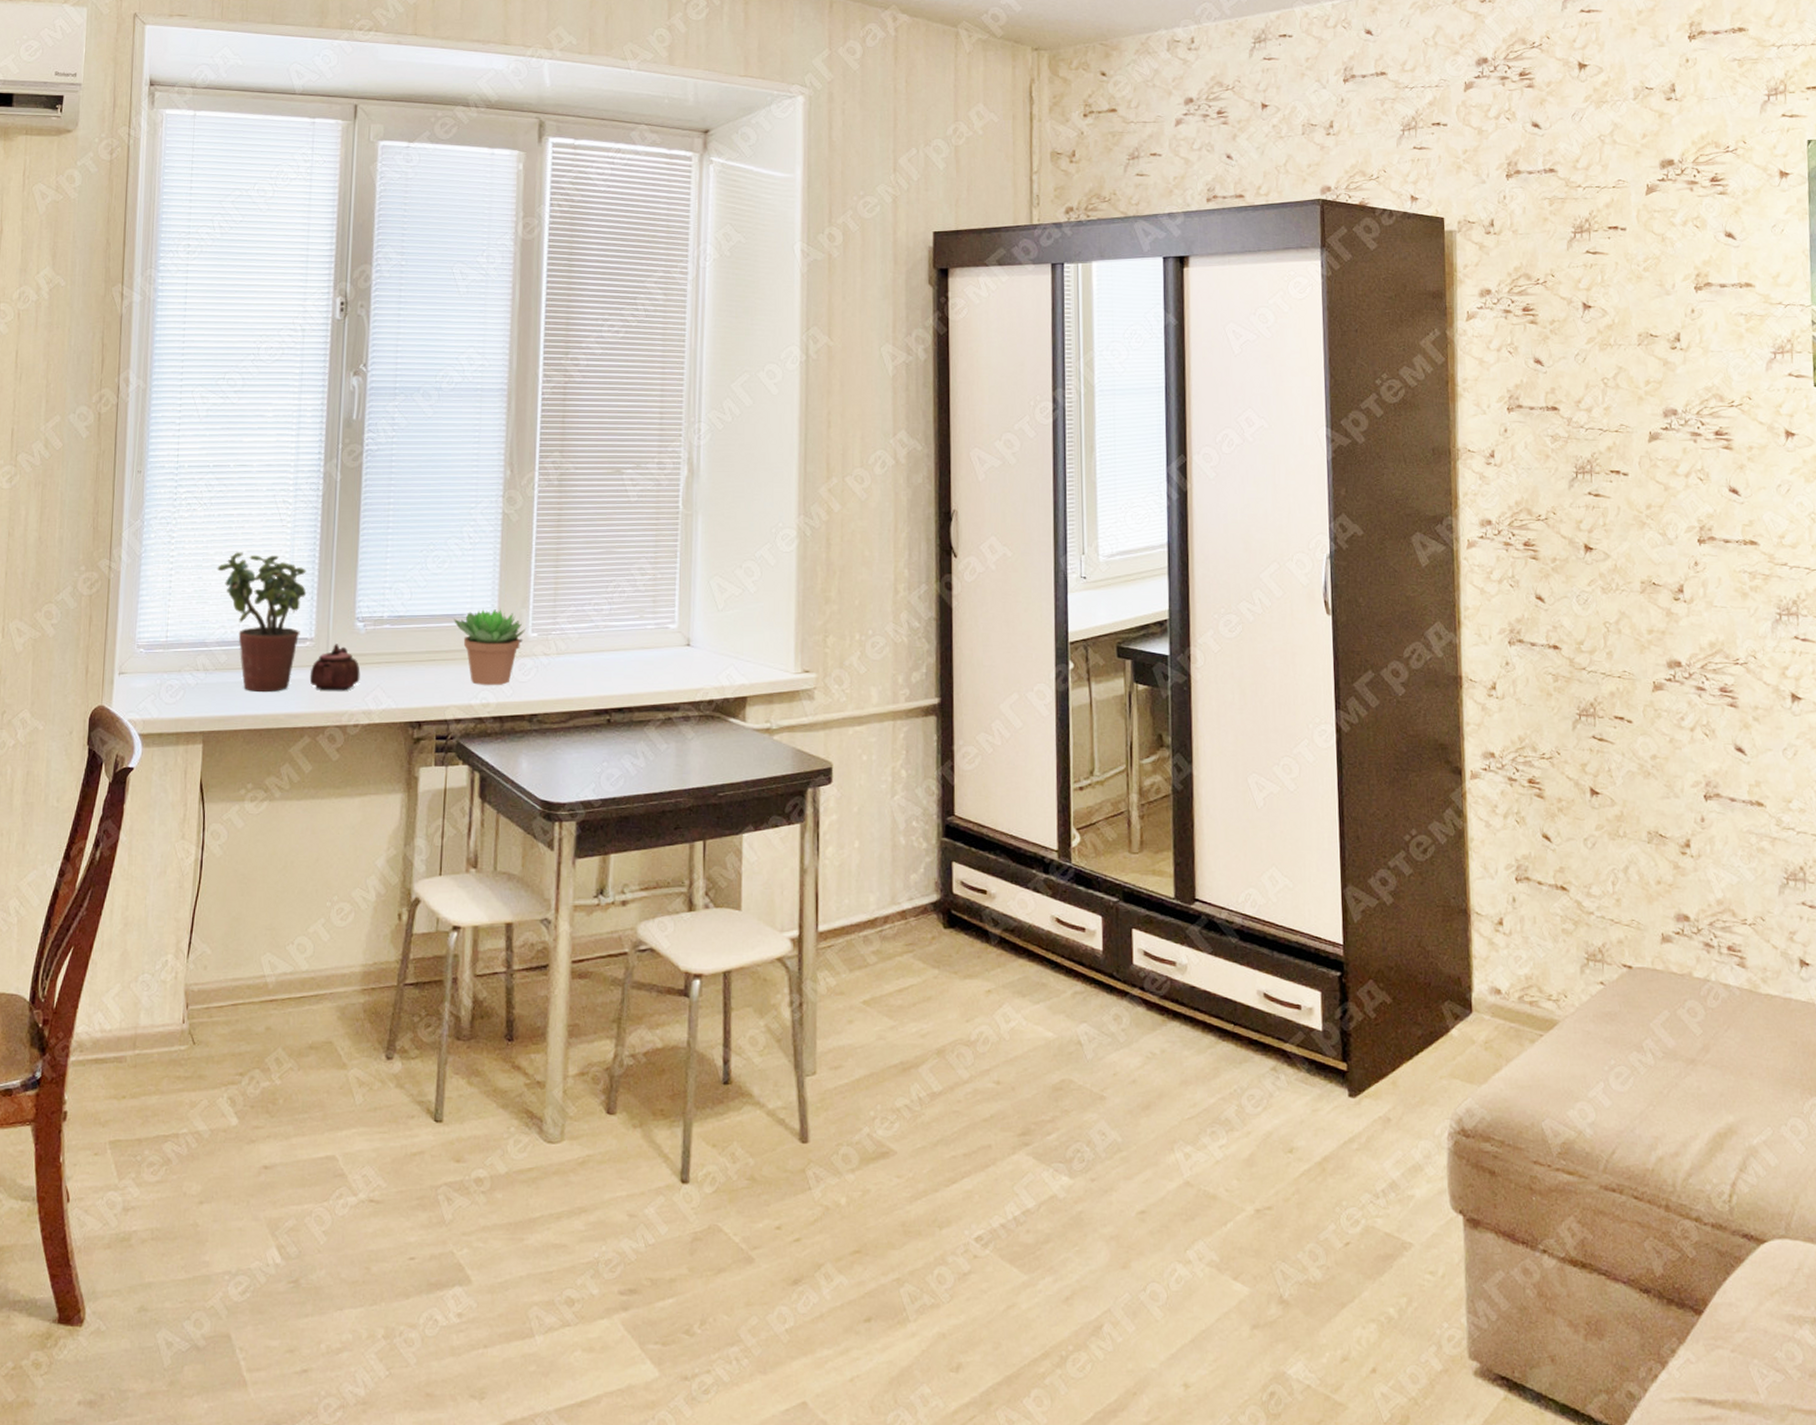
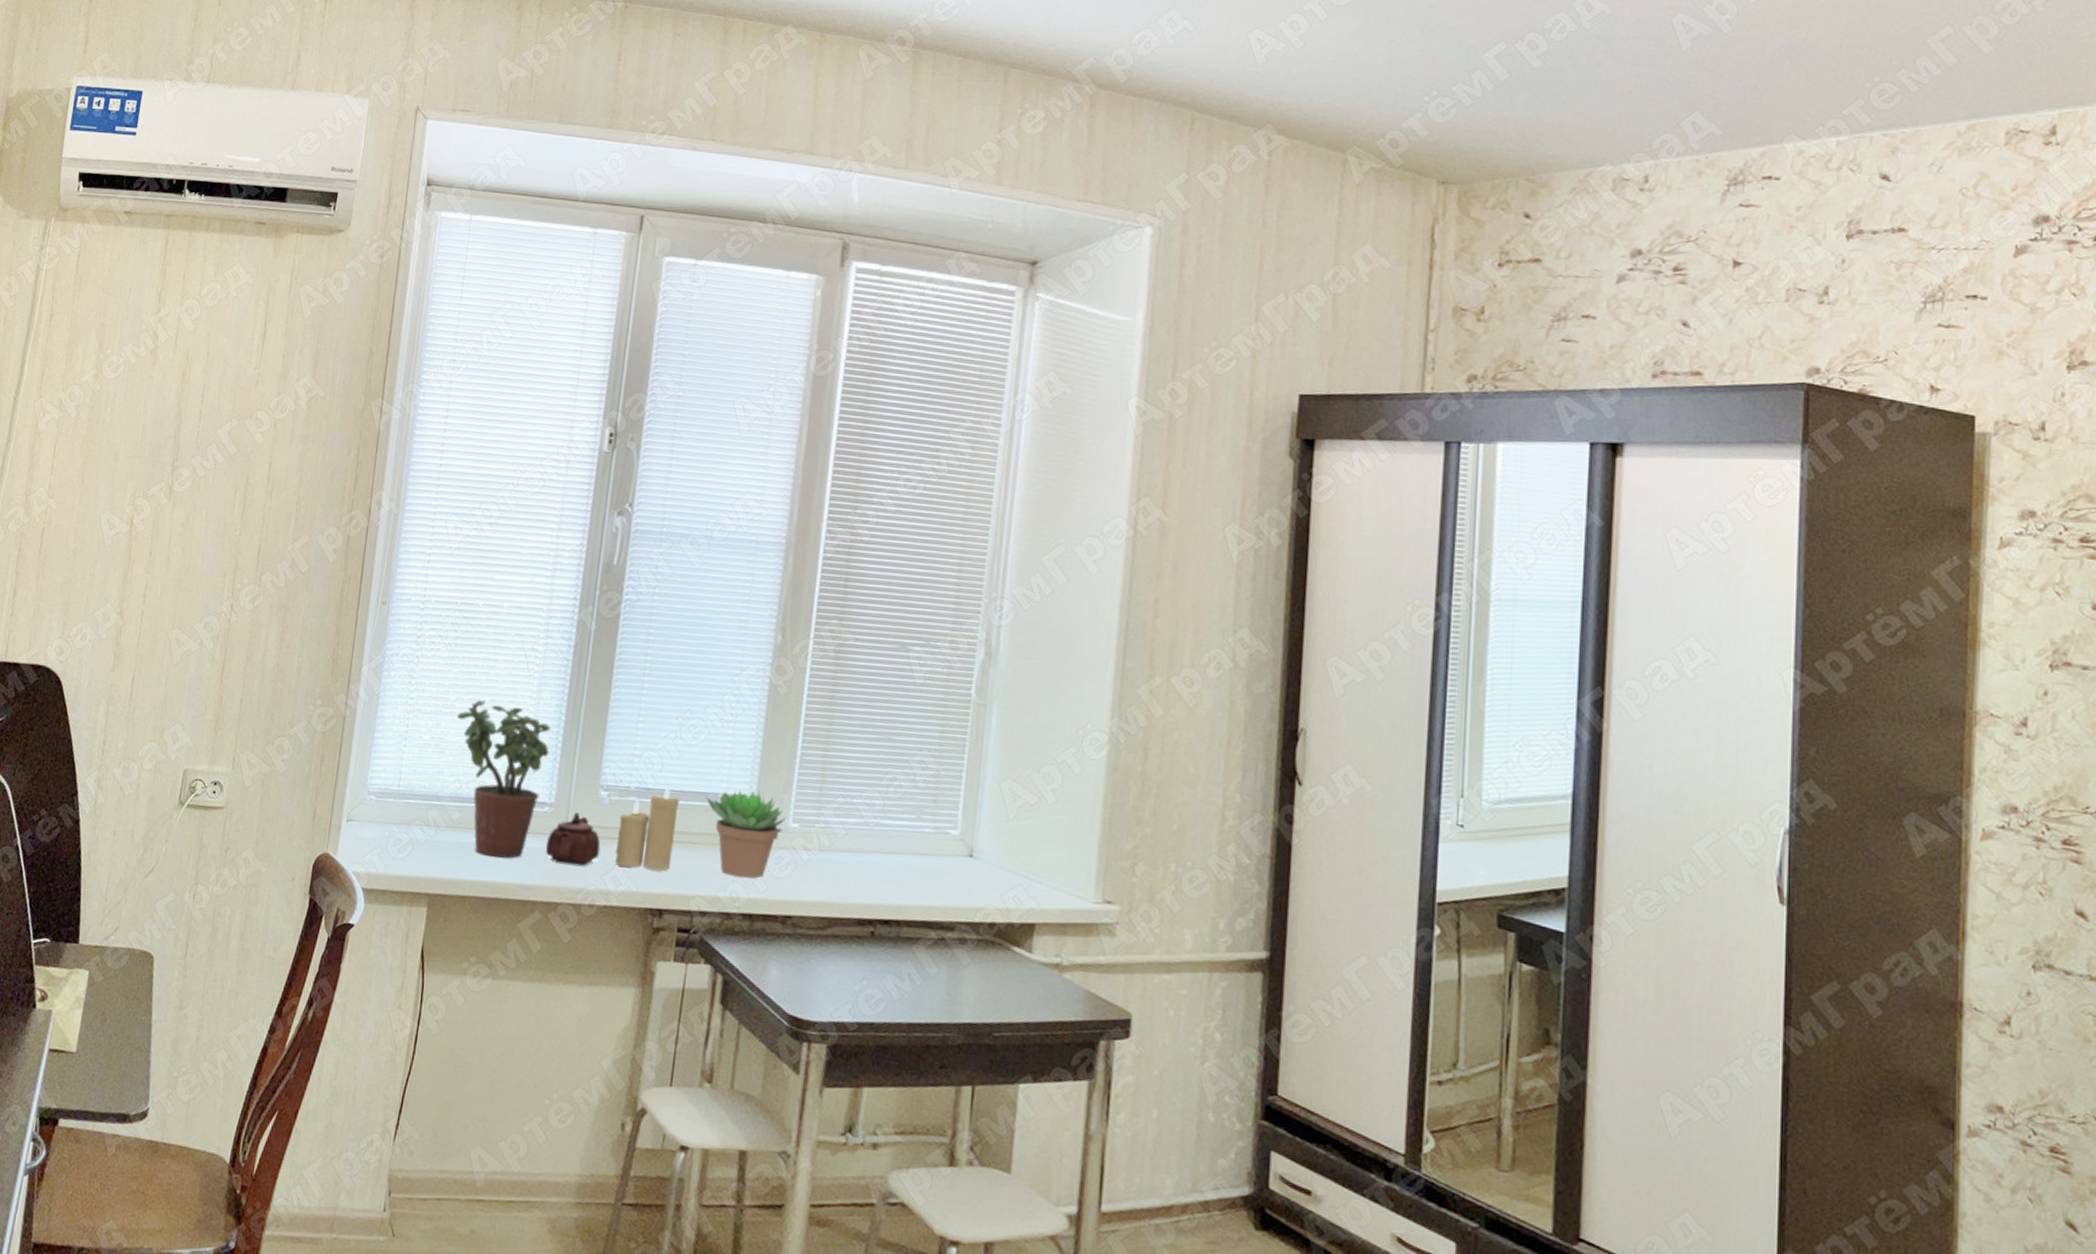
candle: none [374,611,429,688] -> present [615,785,679,872]

